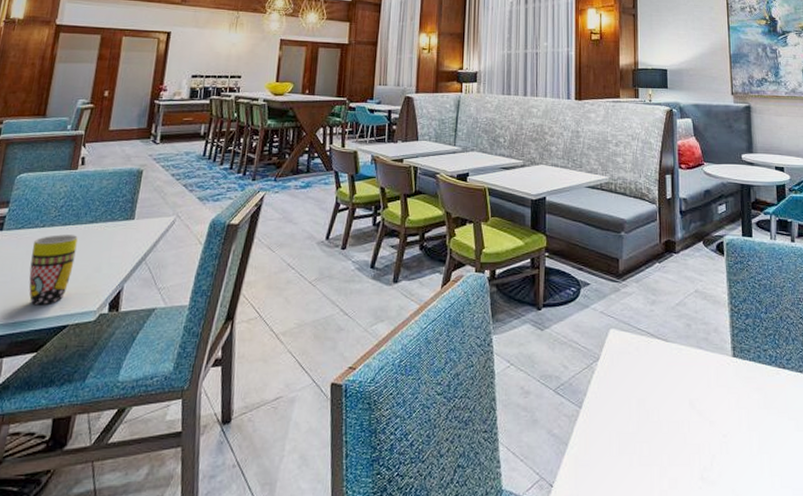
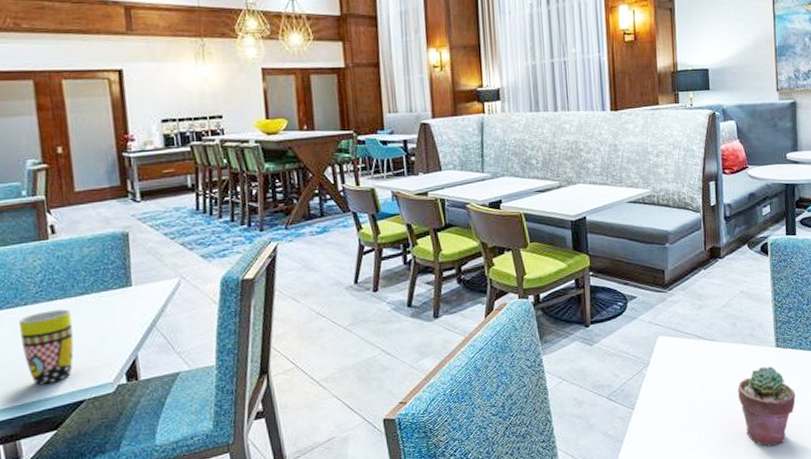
potted succulent: none [691,376,755,473] -> present [737,366,796,446]

